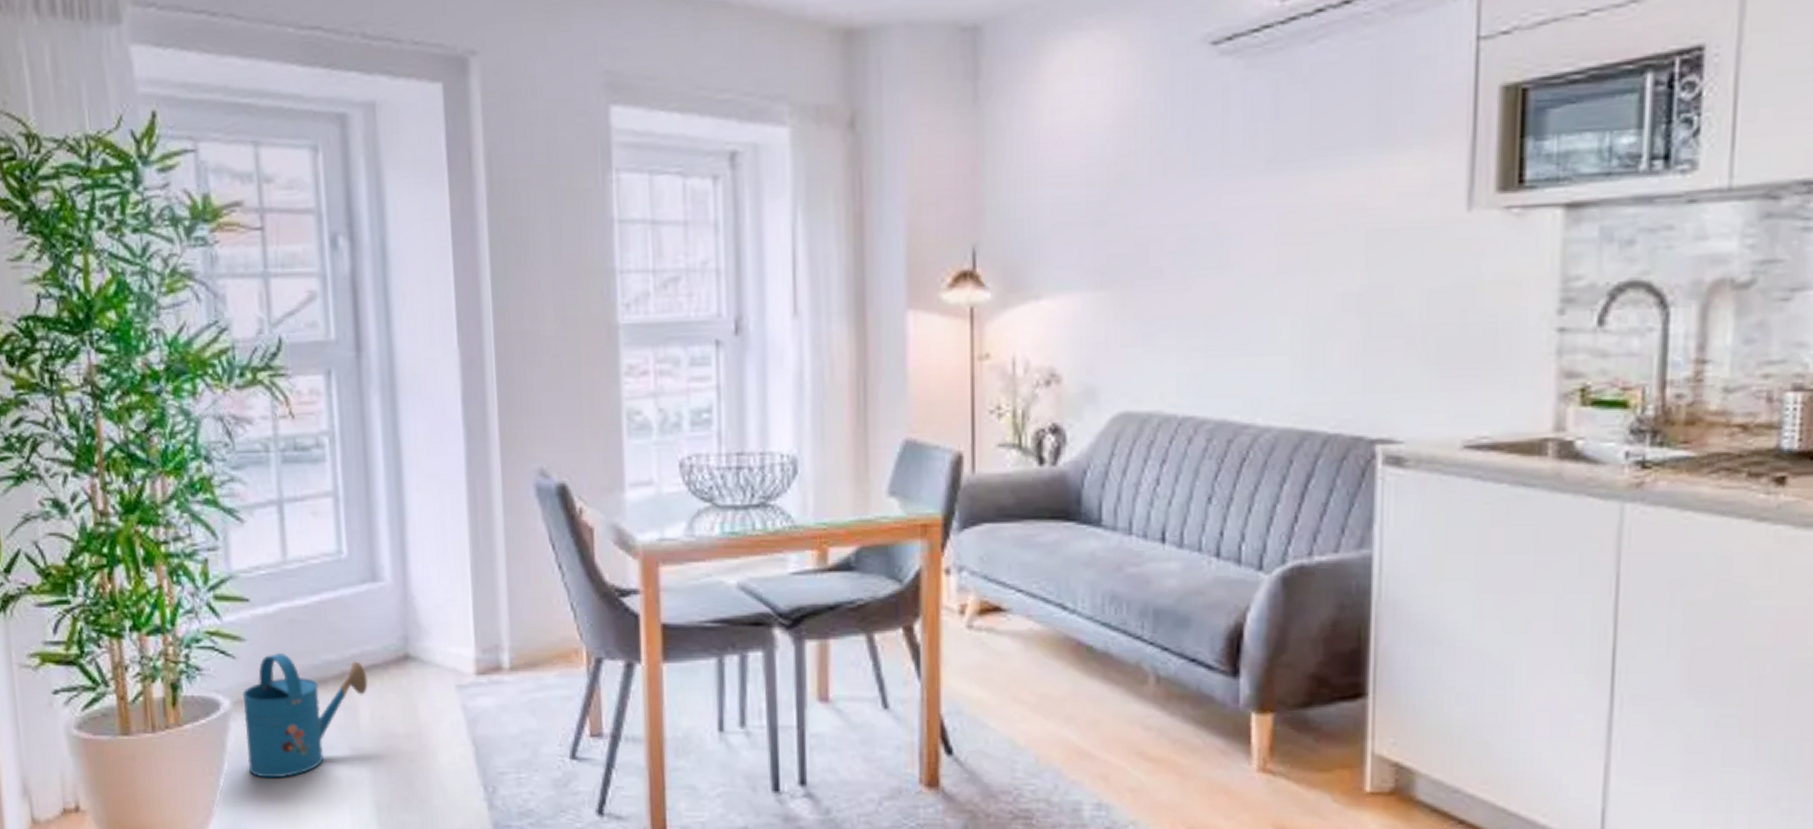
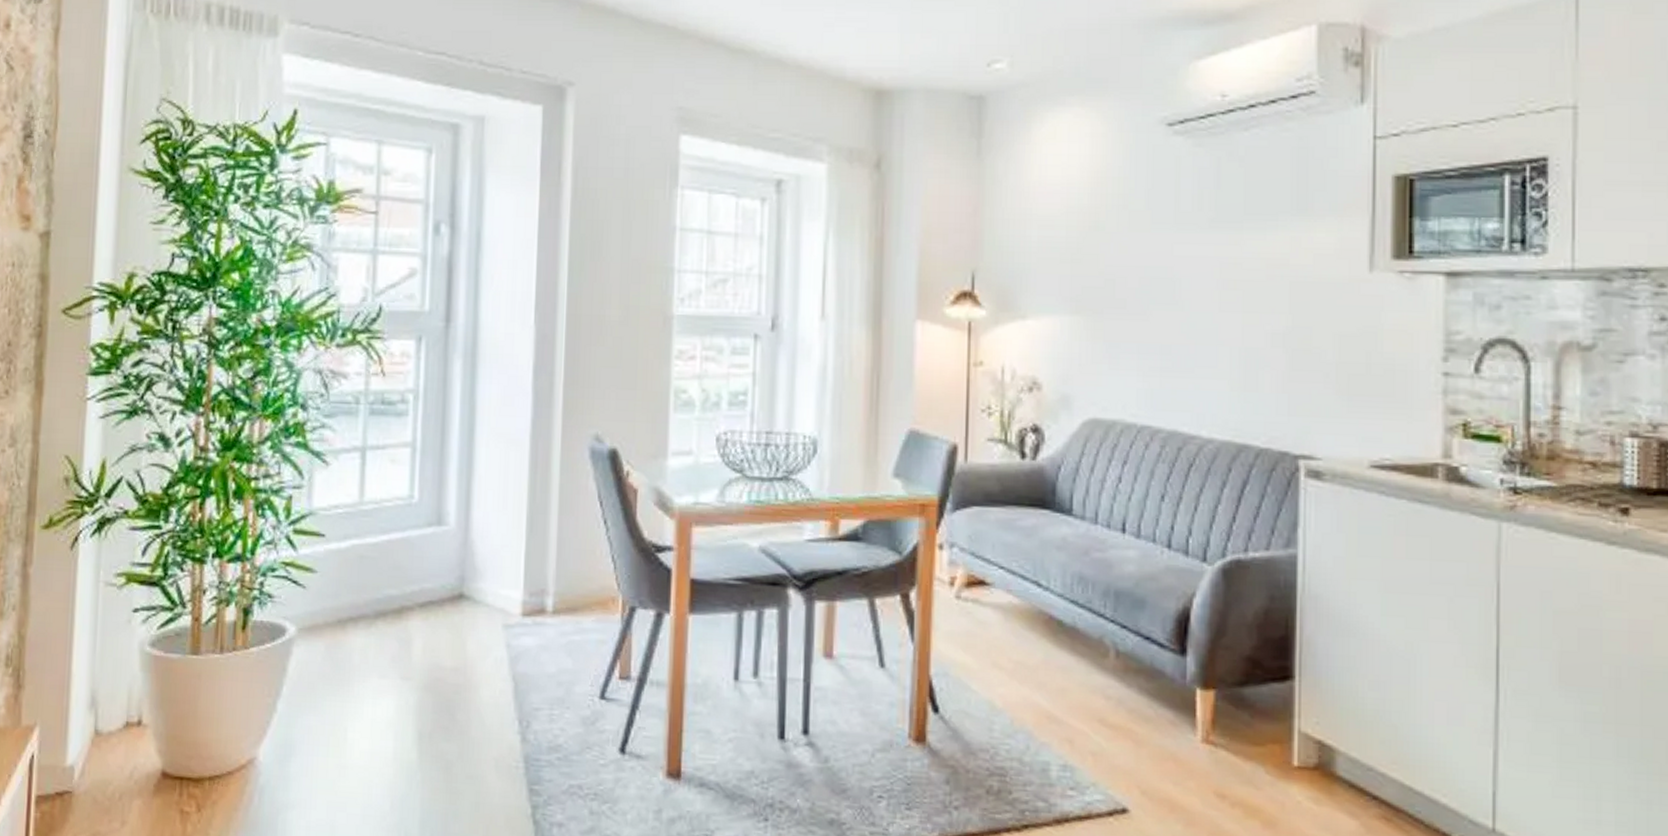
watering can: present [242,652,368,778] -> none [304,585,424,704]

